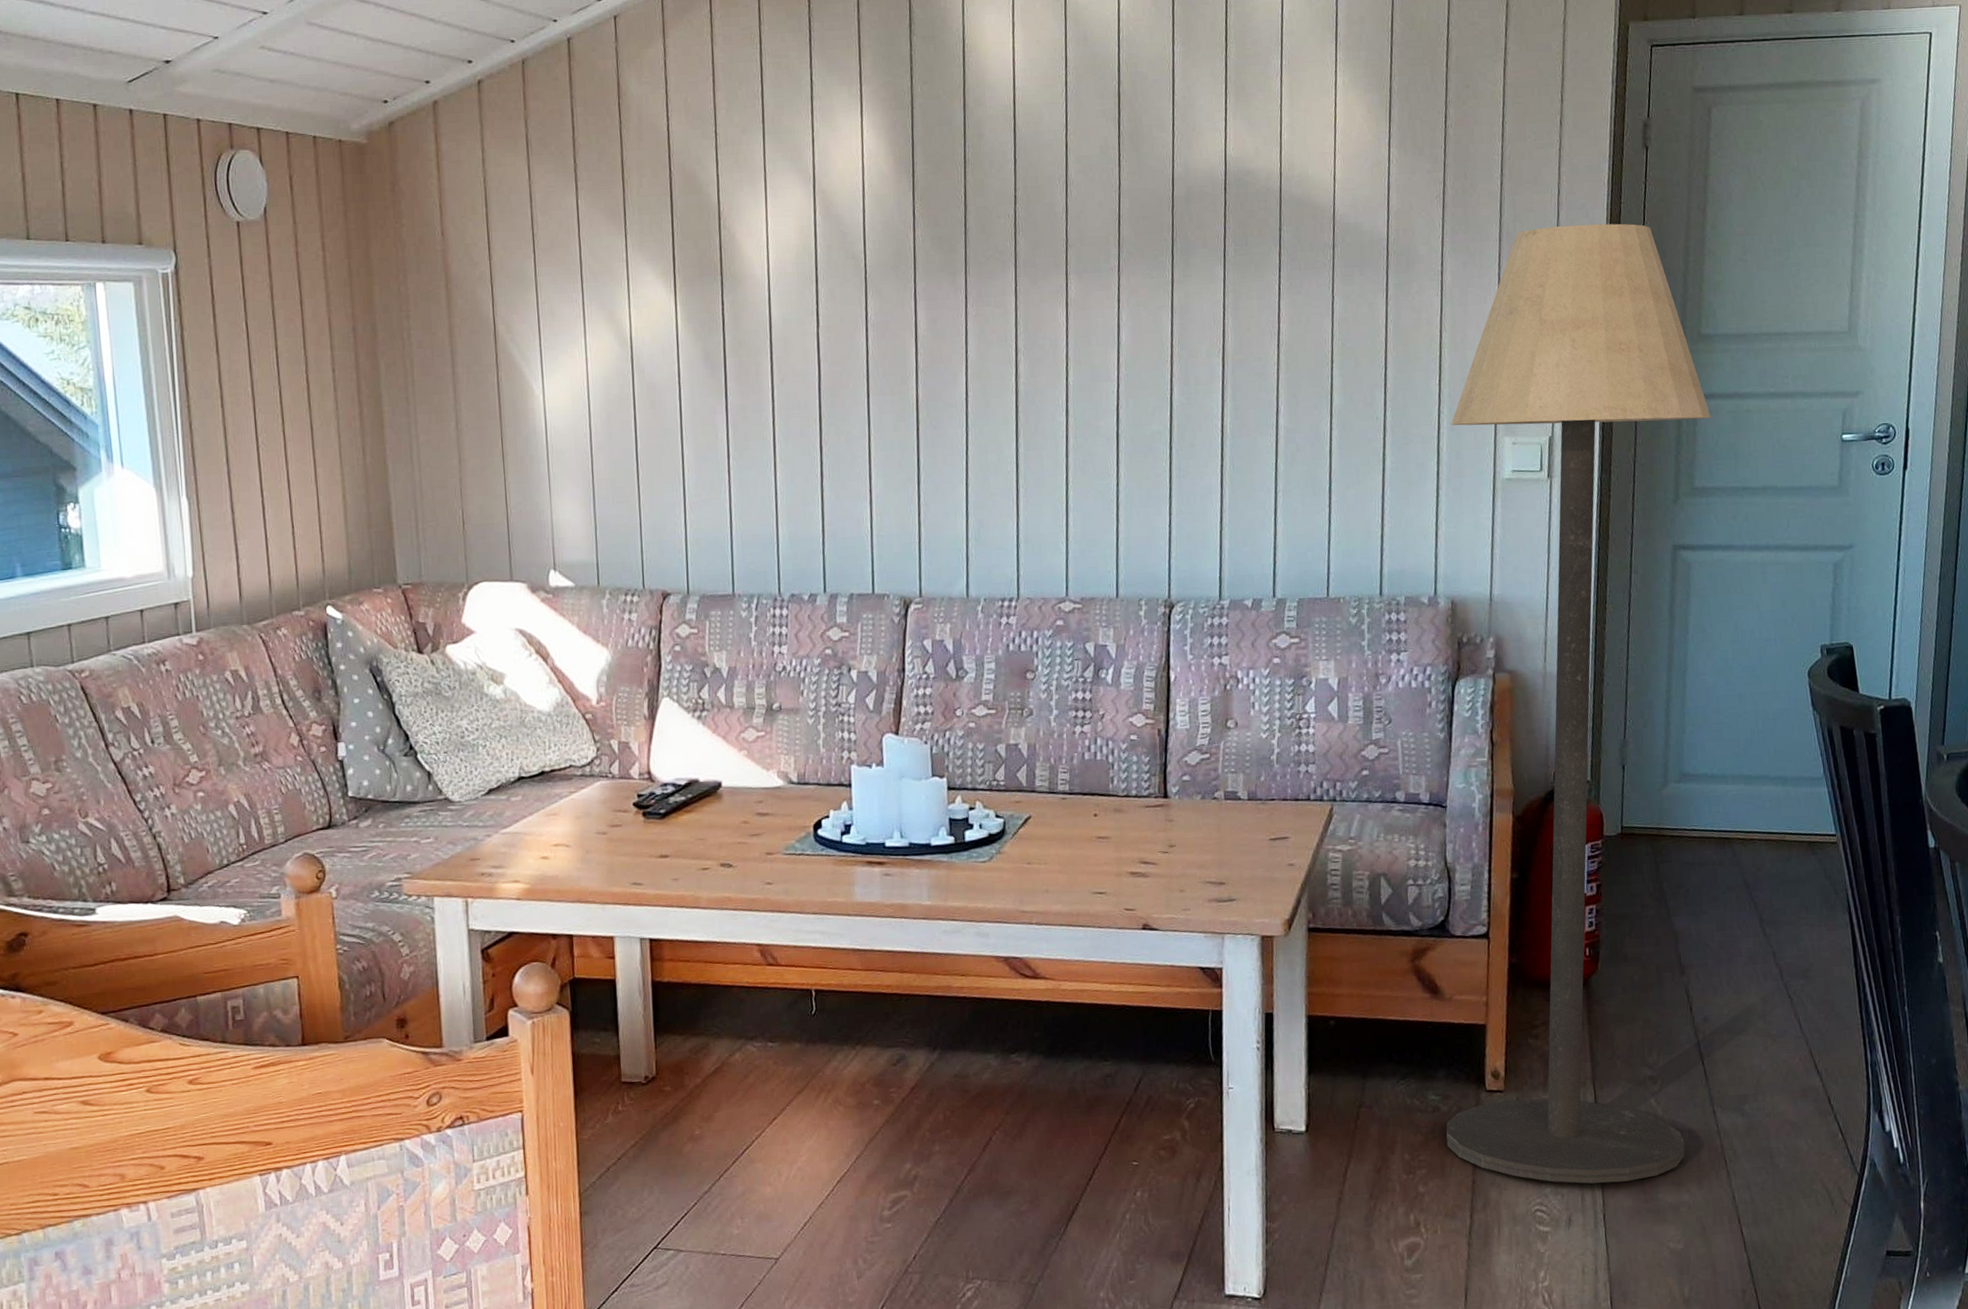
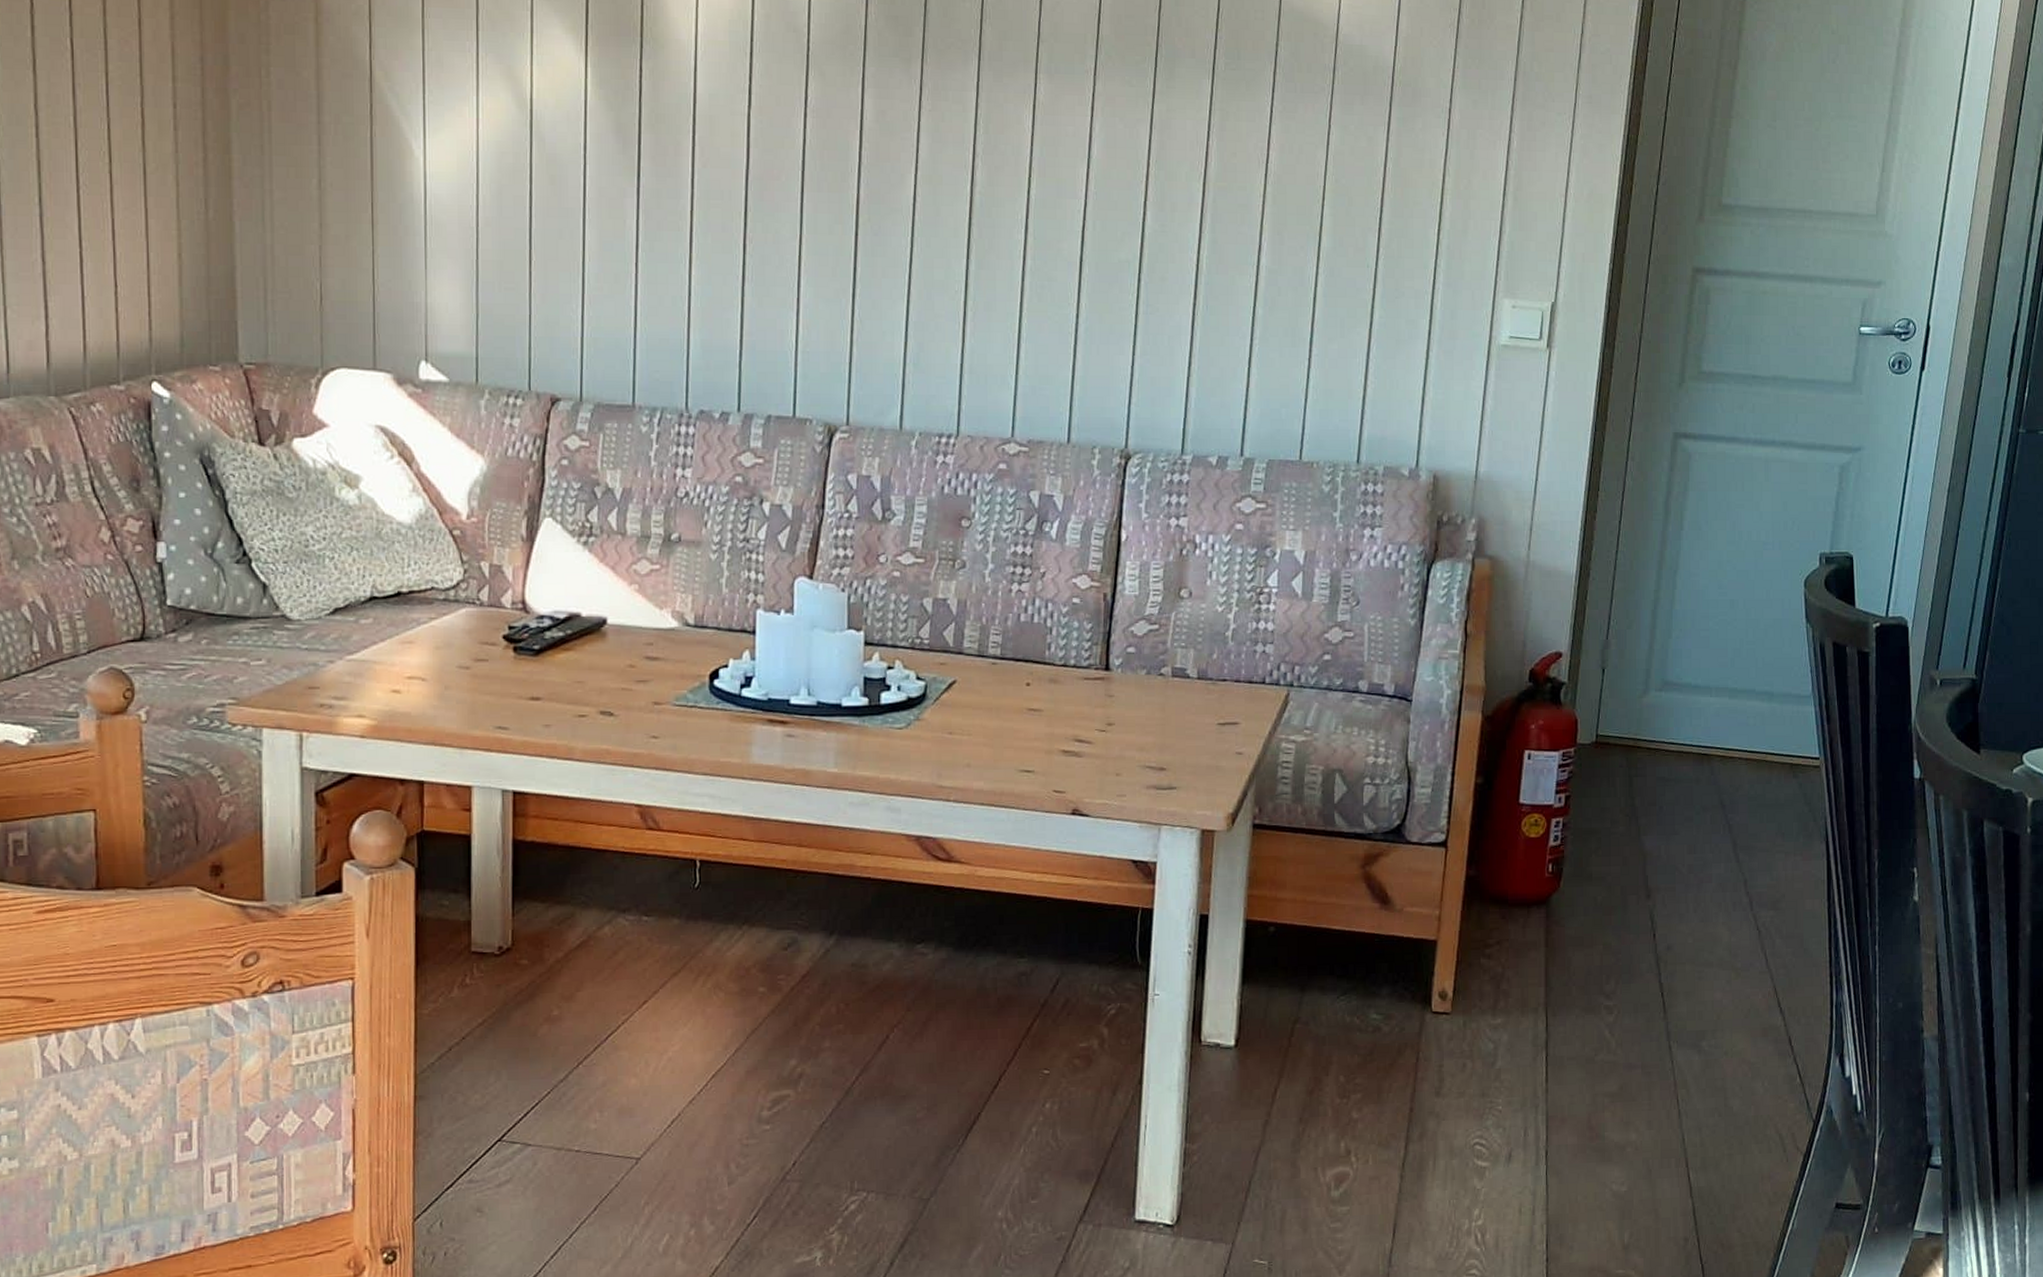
floor lamp: present [1446,223,1711,1184] -> none [1385,70,1725,1118]

